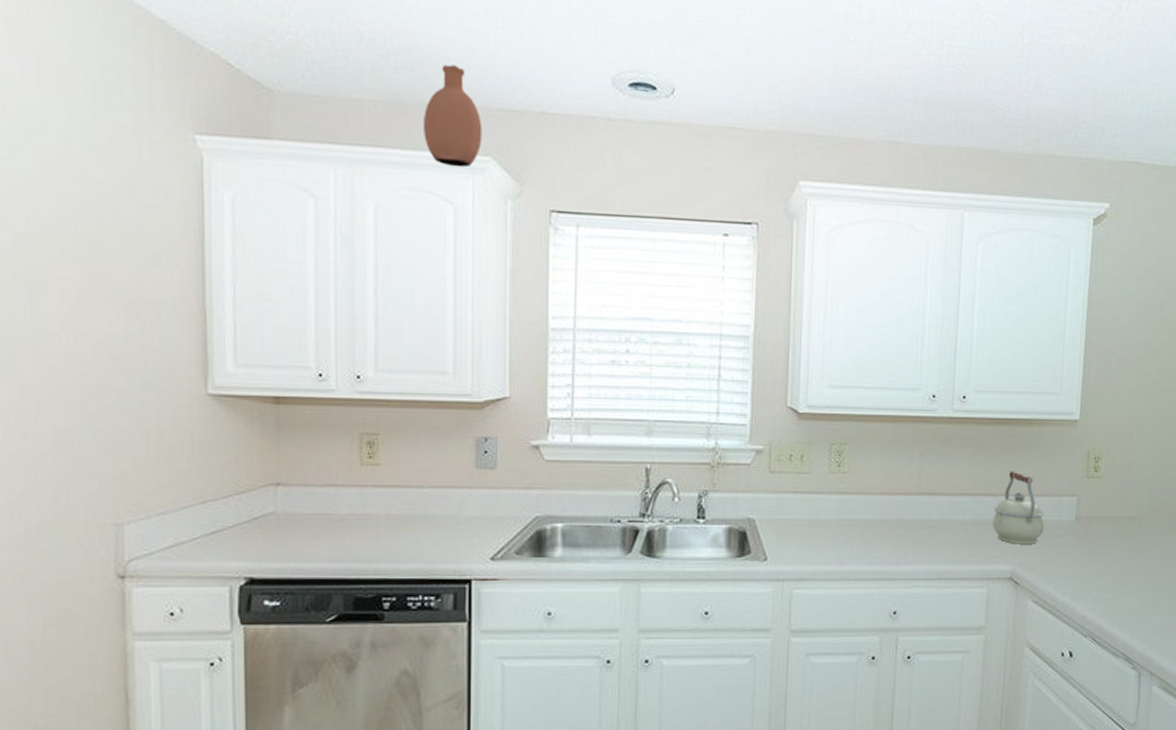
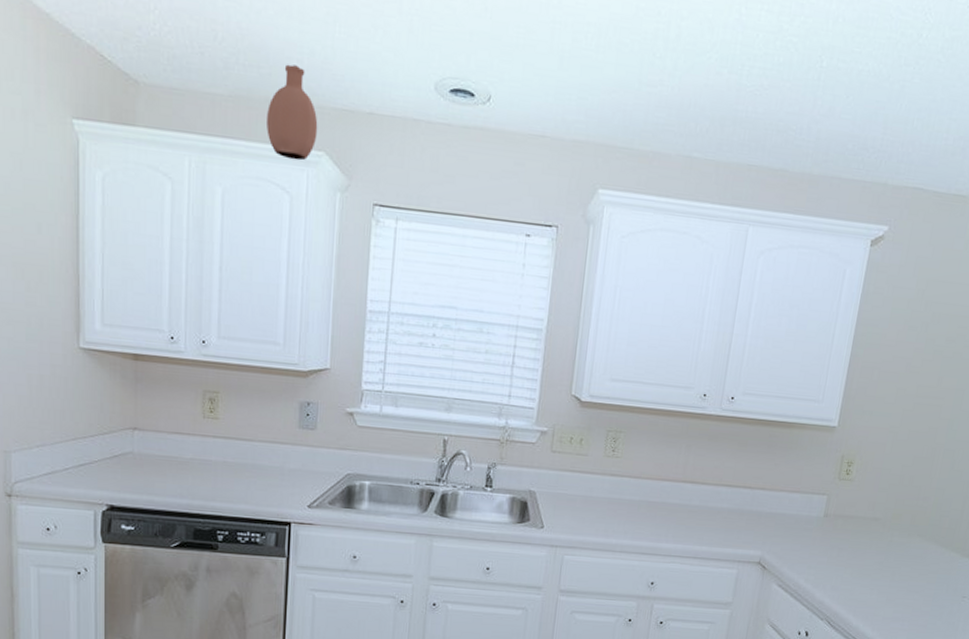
kettle: present [992,471,1045,544] -> none [747,467,796,535]

